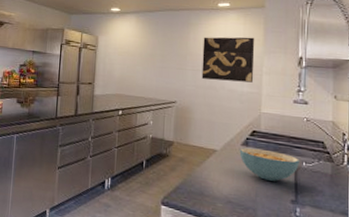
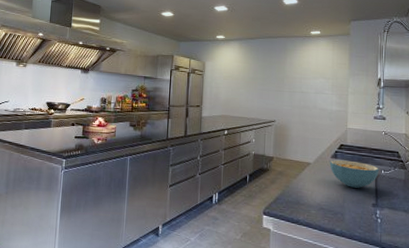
wall art: present [201,37,255,83] -> none [297,61,342,102]

